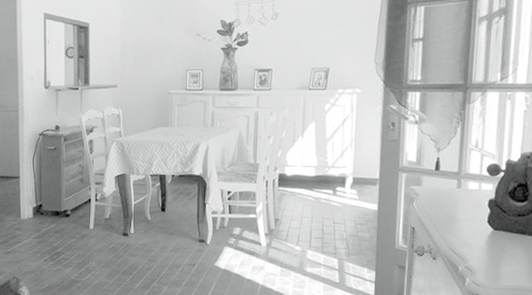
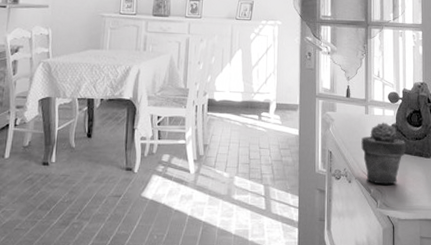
potted succulent: none [450,197,506,263] -> present [361,122,406,185]

